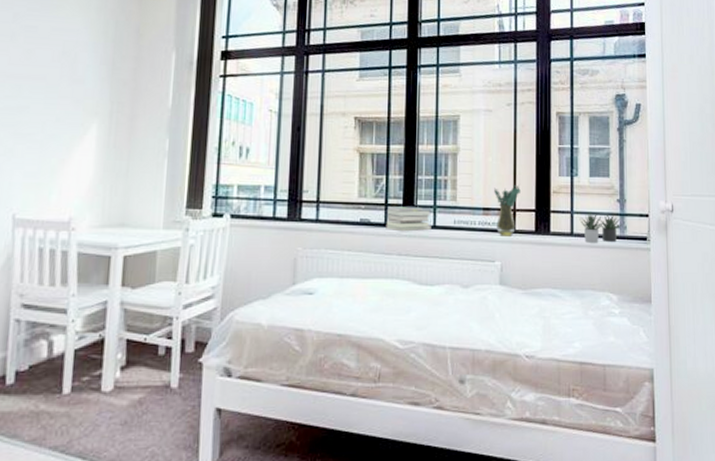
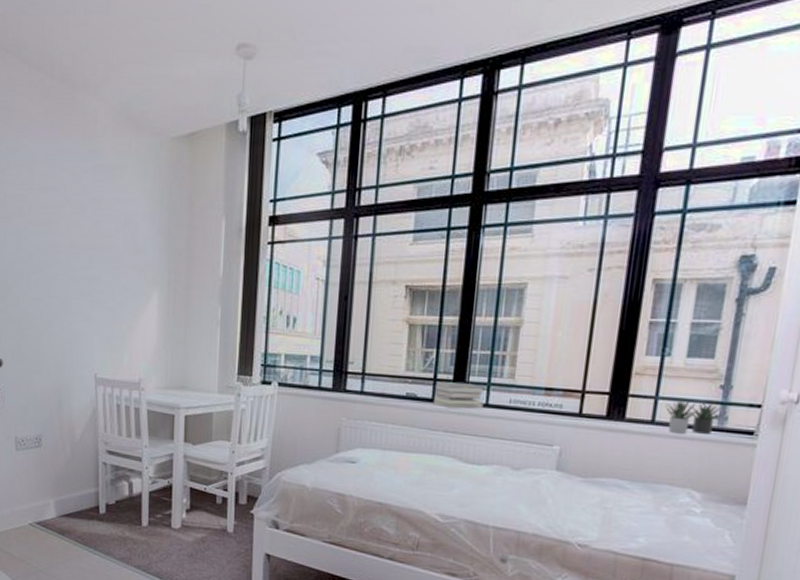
vase: present [494,184,521,238] -> none [559,363,594,422]

